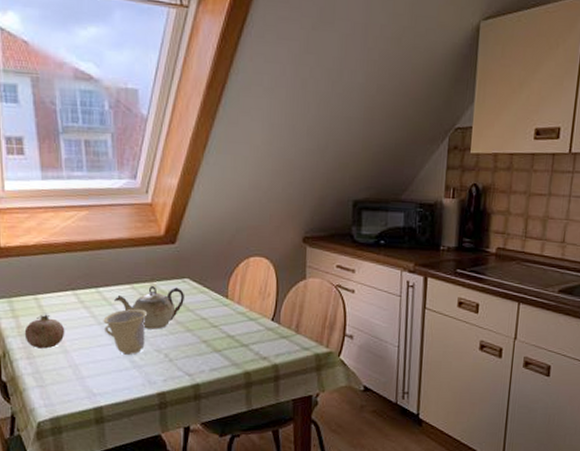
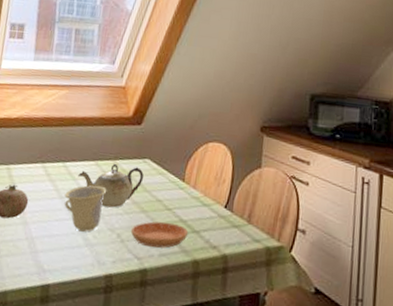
saucer: none [178,338,237,364] -> present [130,221,189,248]

